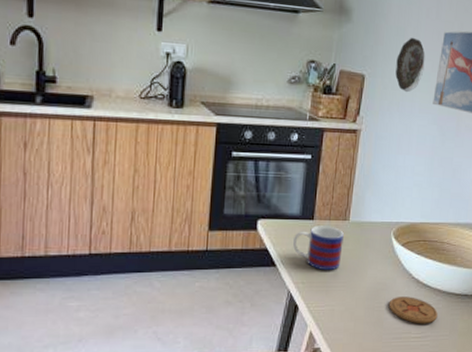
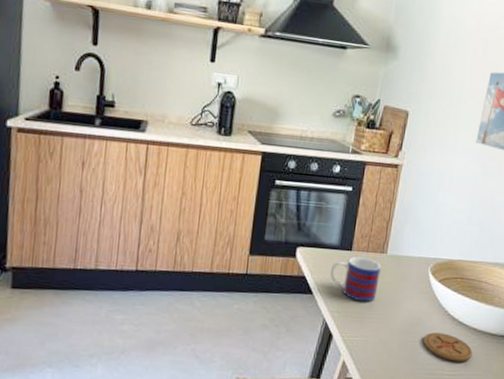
decorative plate: present [395,37,425,93] -> none [439,76,470,131]

